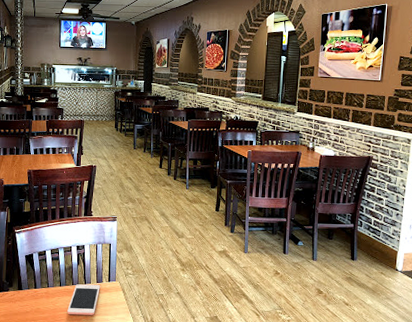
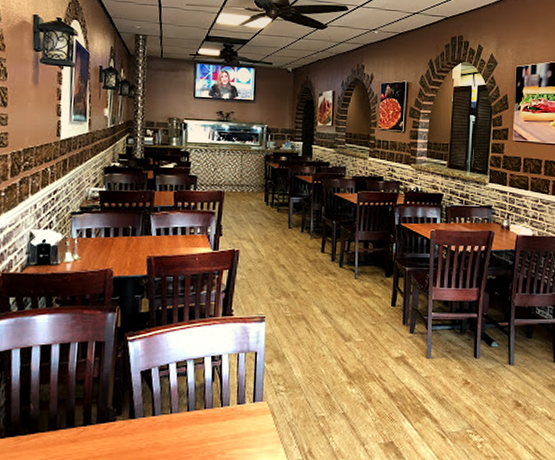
cell phone: present [67,284,100,315] -> none [196,407,242,449]

